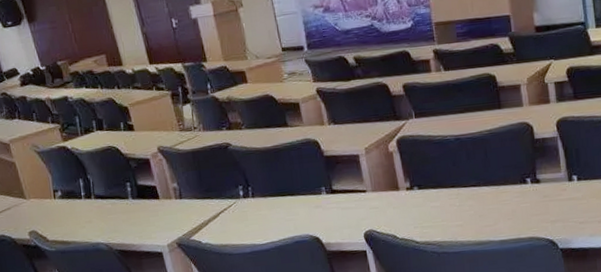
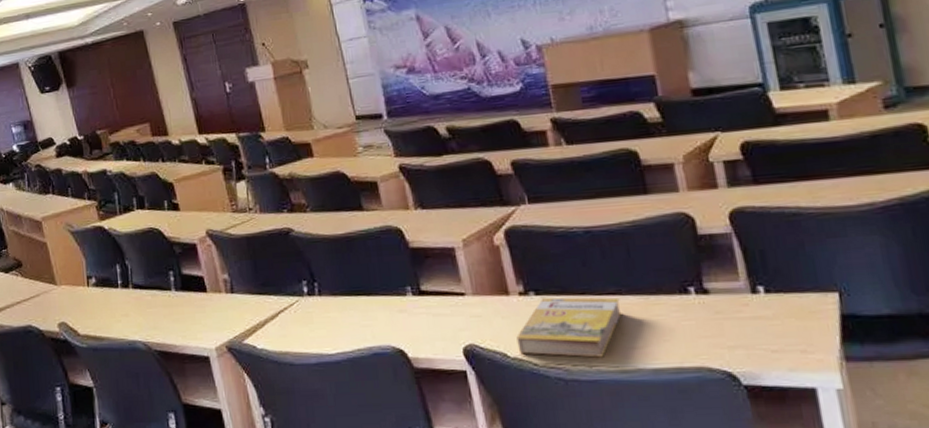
book: none [404,188,480,235] -> present [516,297,622,358]

